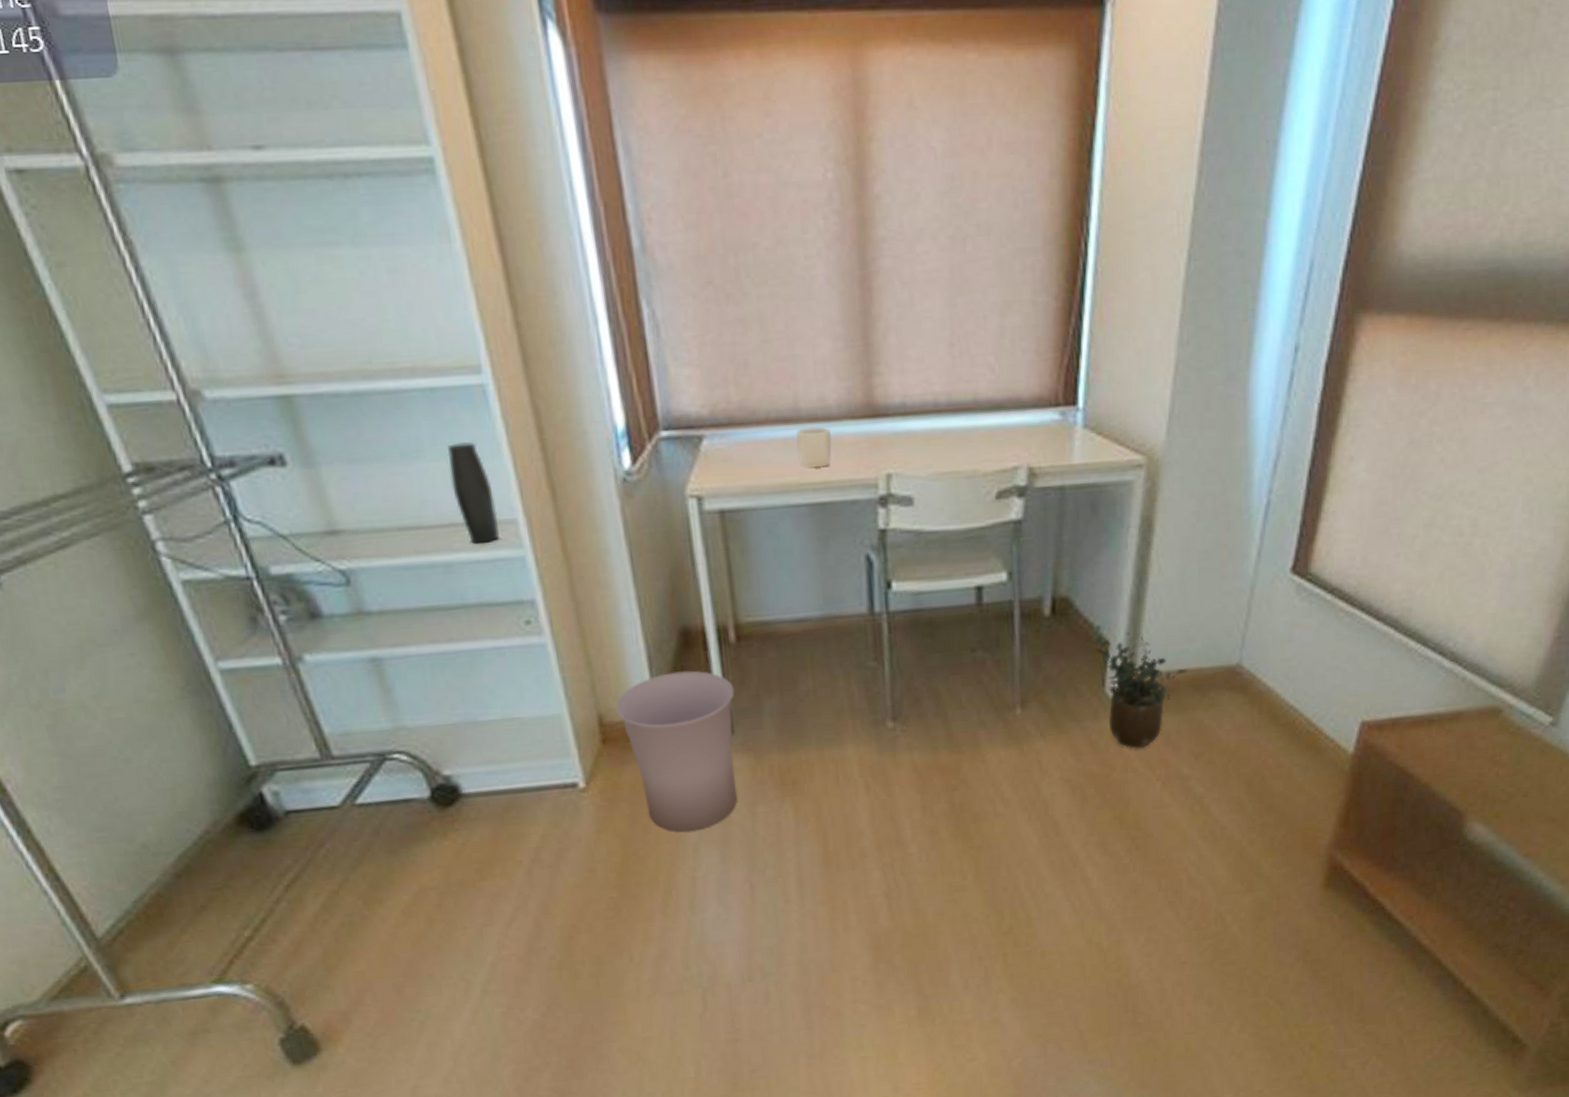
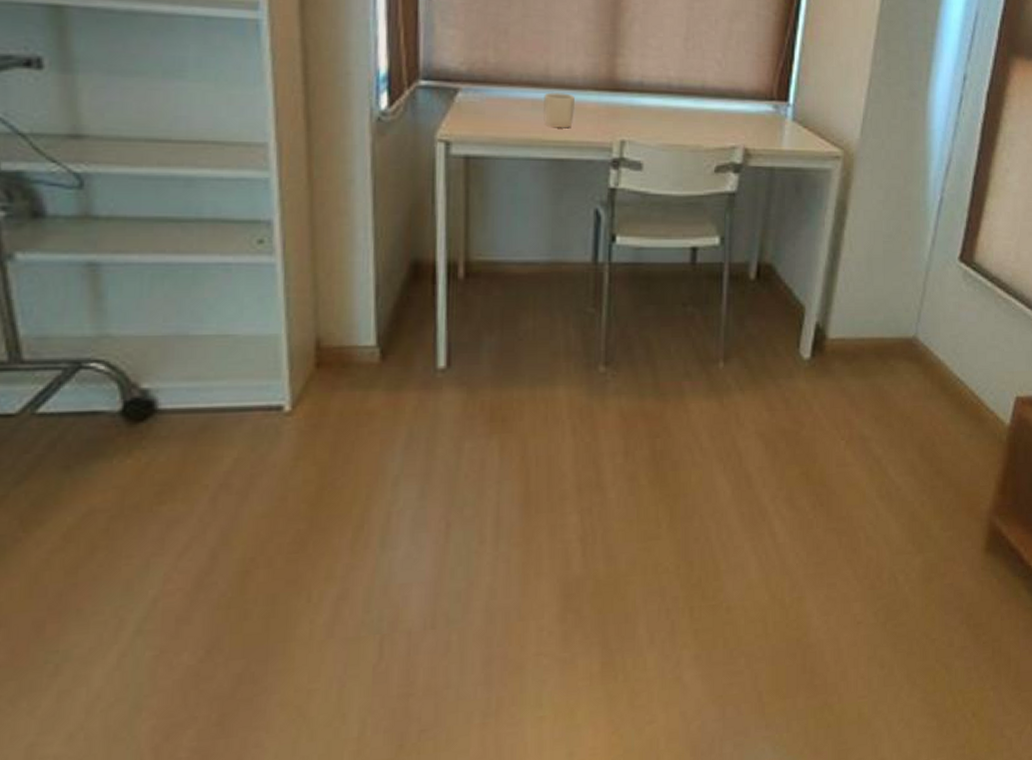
vase: present [447,442,500,545] -> none [208,68,250,163]
waste bin: present [615,670,737,832] -> none [335,302,457,464]
potted plant: present [1094,625,1188,749] -> none [793,291,872,408]

